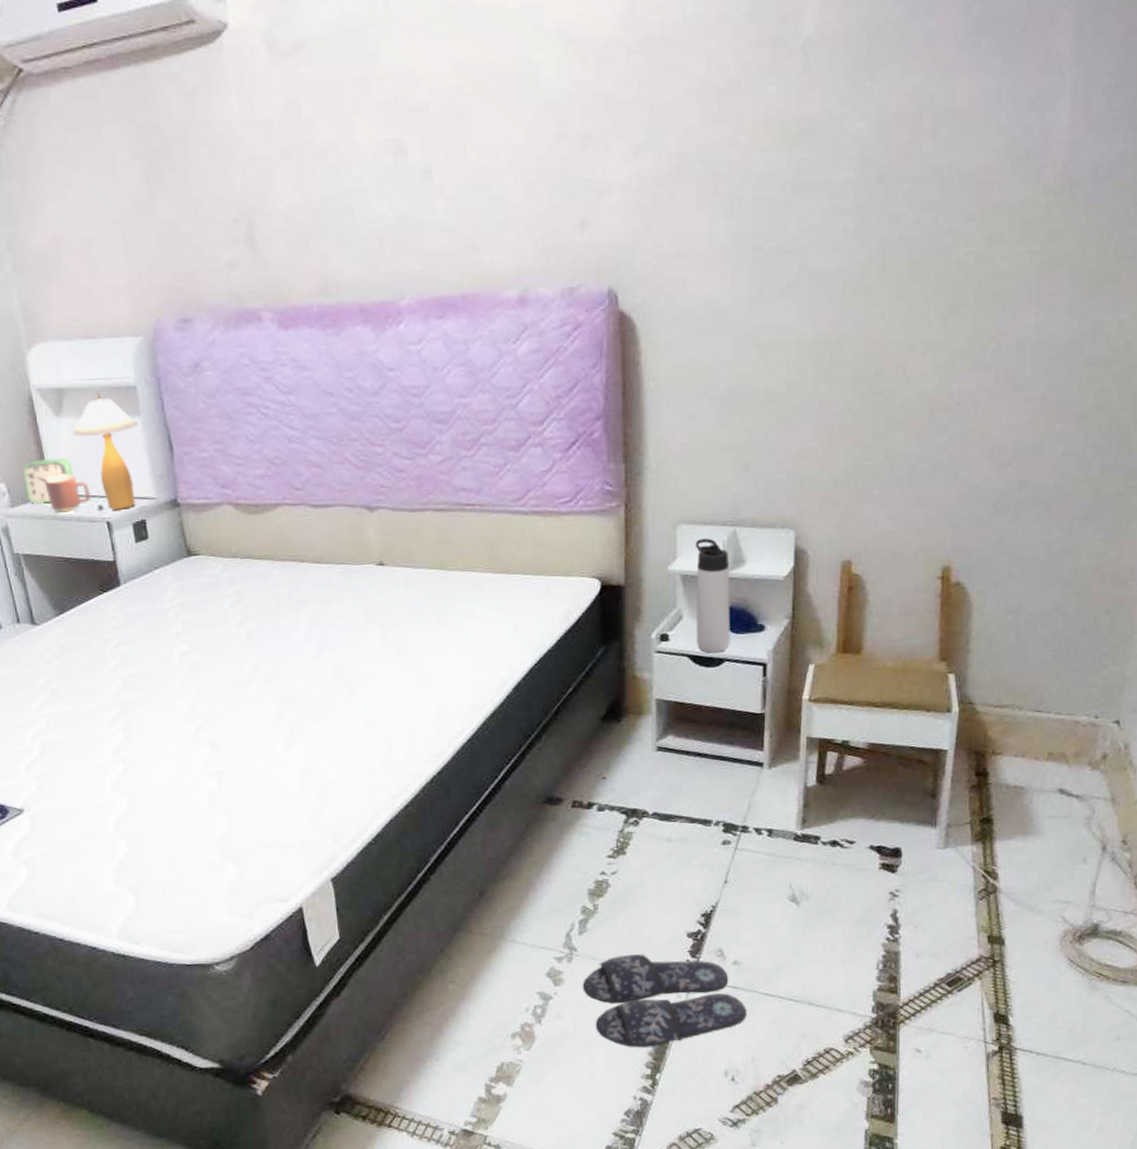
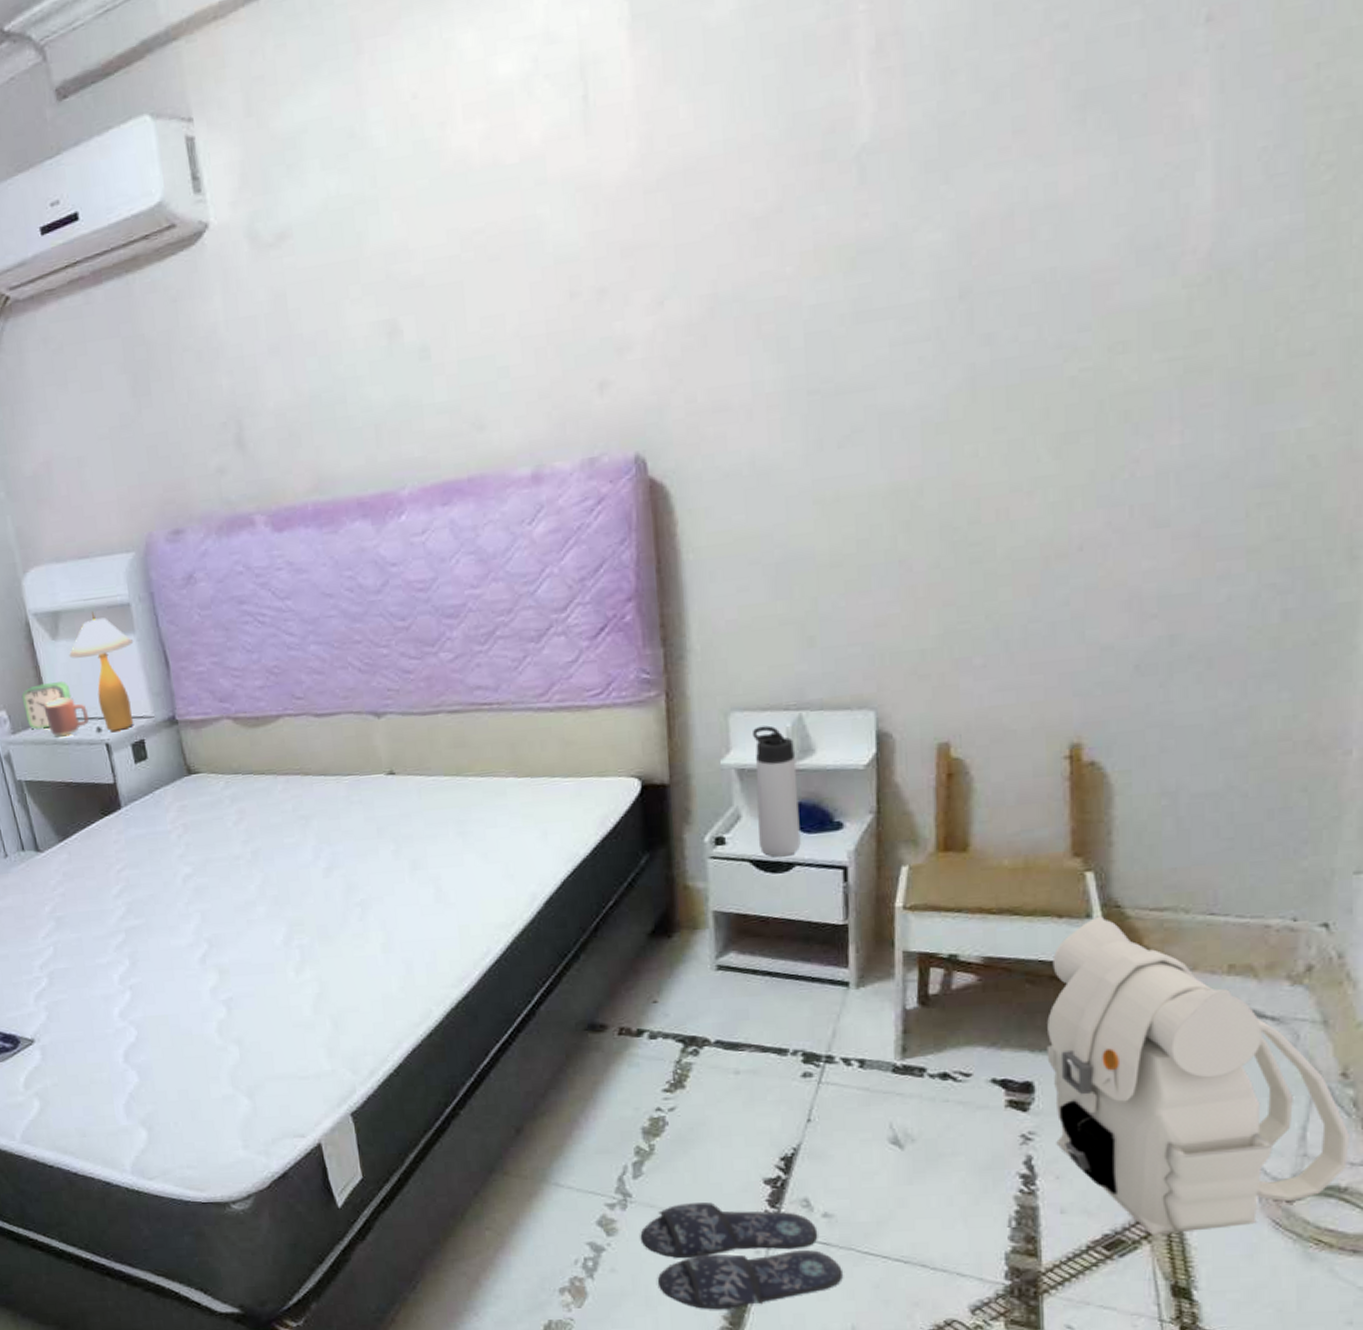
backpack: none [912,710,1125,973] -> present [1046,916,1349,1236]

